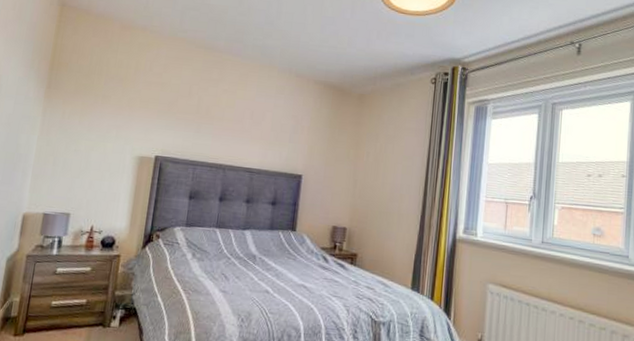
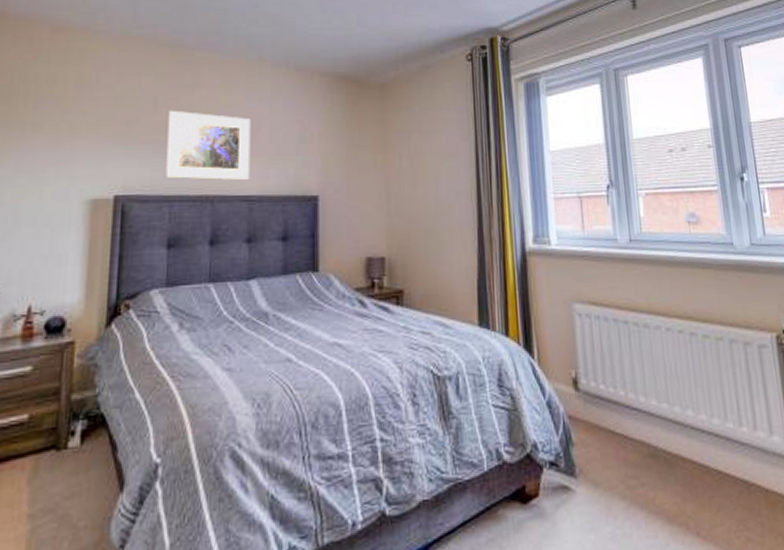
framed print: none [192,97,258,157] -> present [165,110,251,181]

